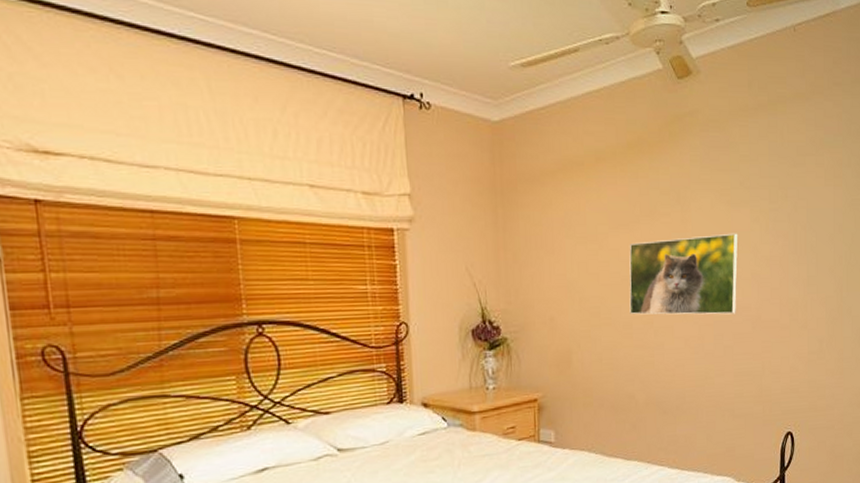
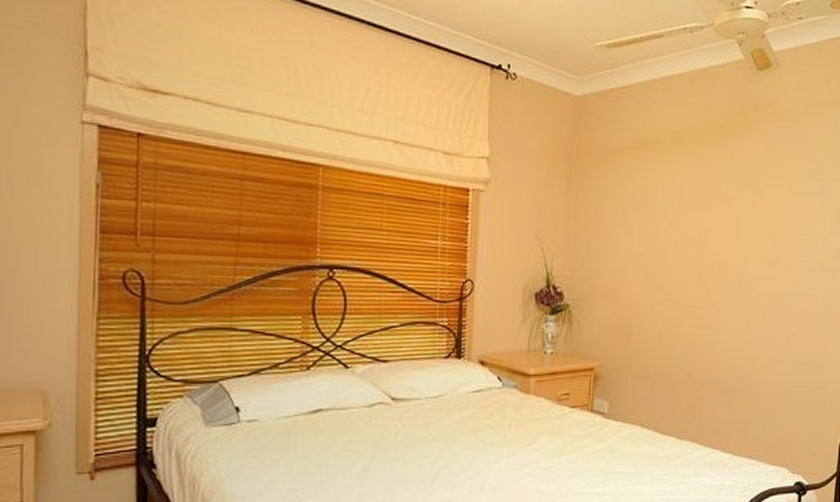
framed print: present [629,233,738,315] -> none [694,222,808,302]

